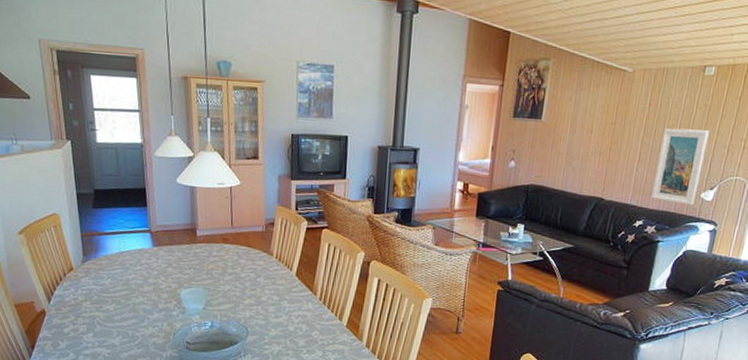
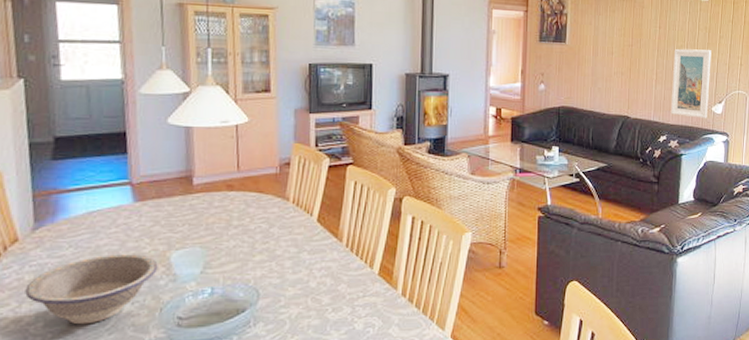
bowl: none [79,286,171,339] -> present [25,253,158,325]

